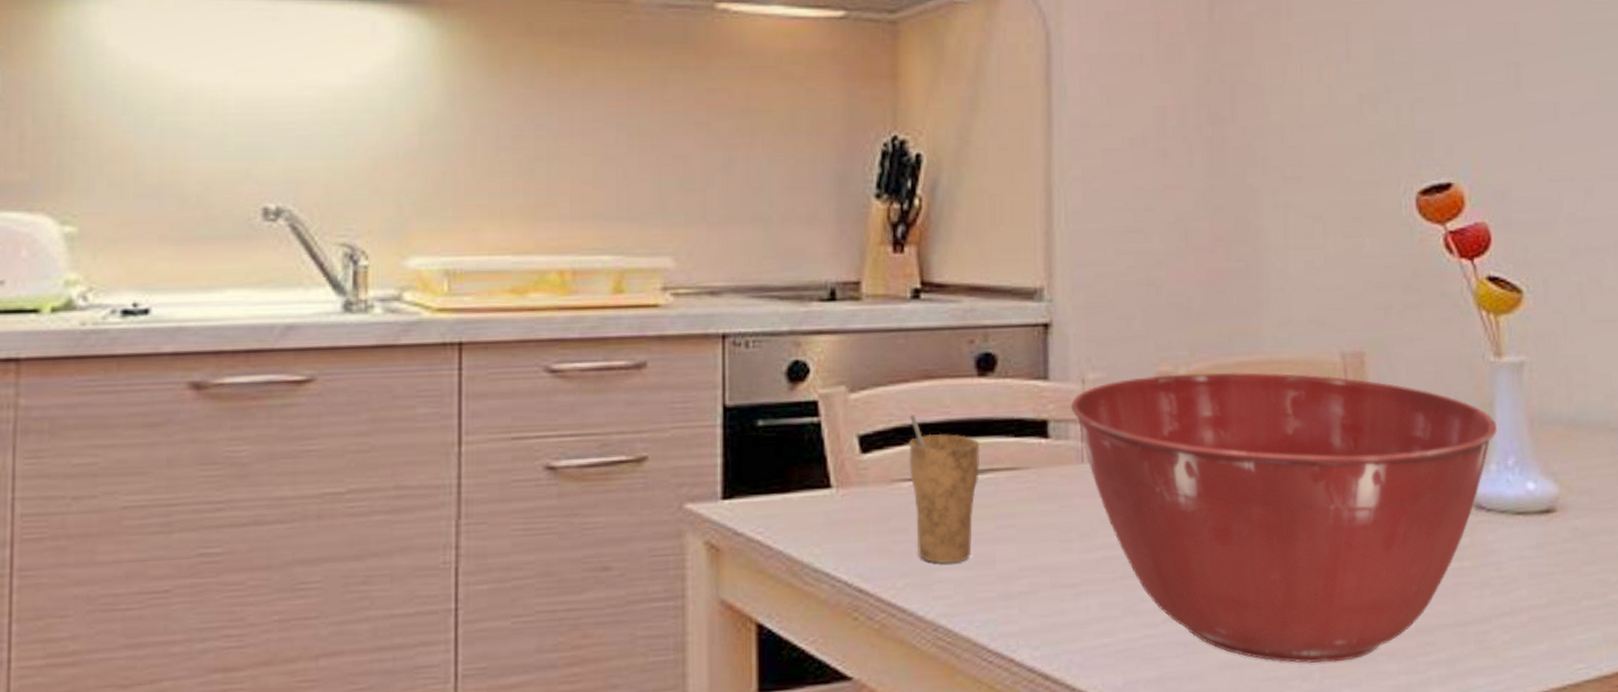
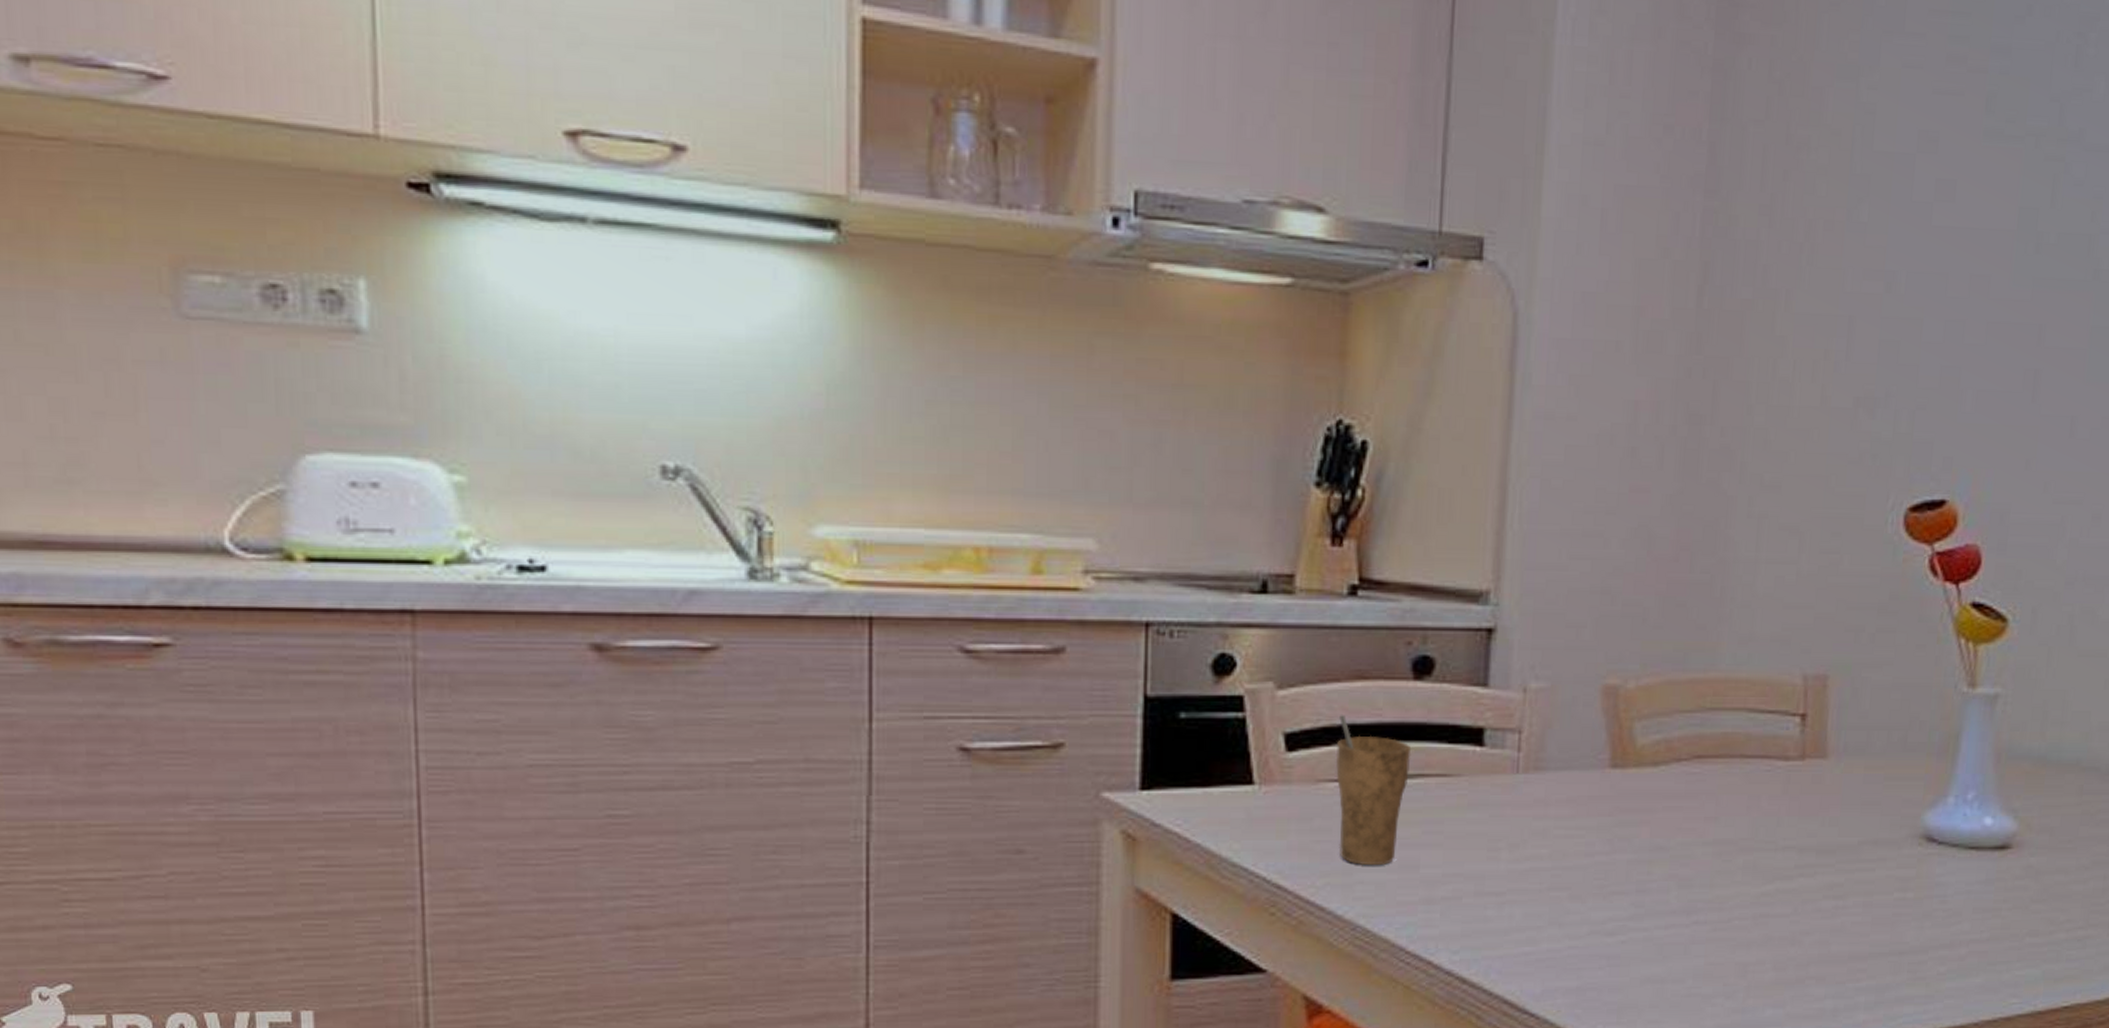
mixing bowl: present [1070,372,1498,664] -> none [1509,688,1961,983]

